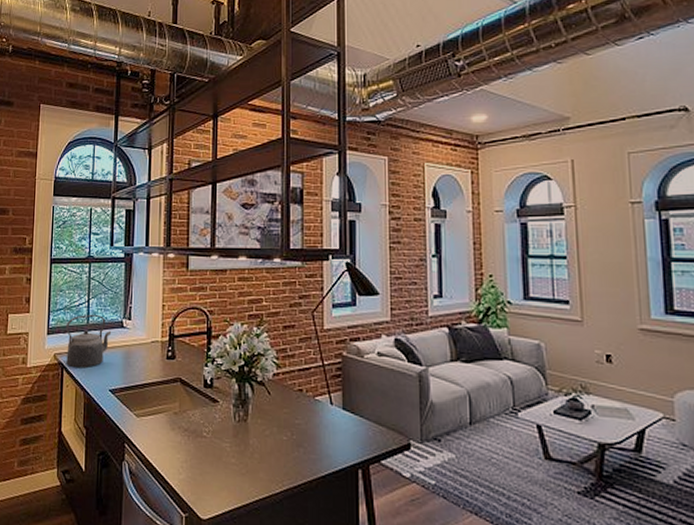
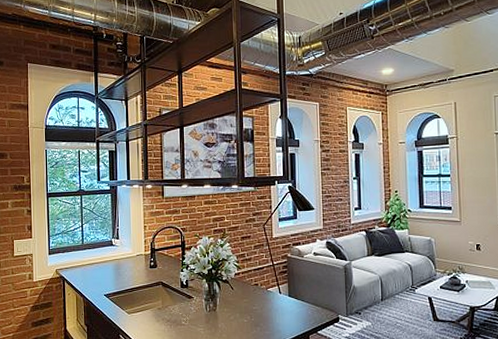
kettle: present [66,314,112,368] -> none [65,236,103,280]

